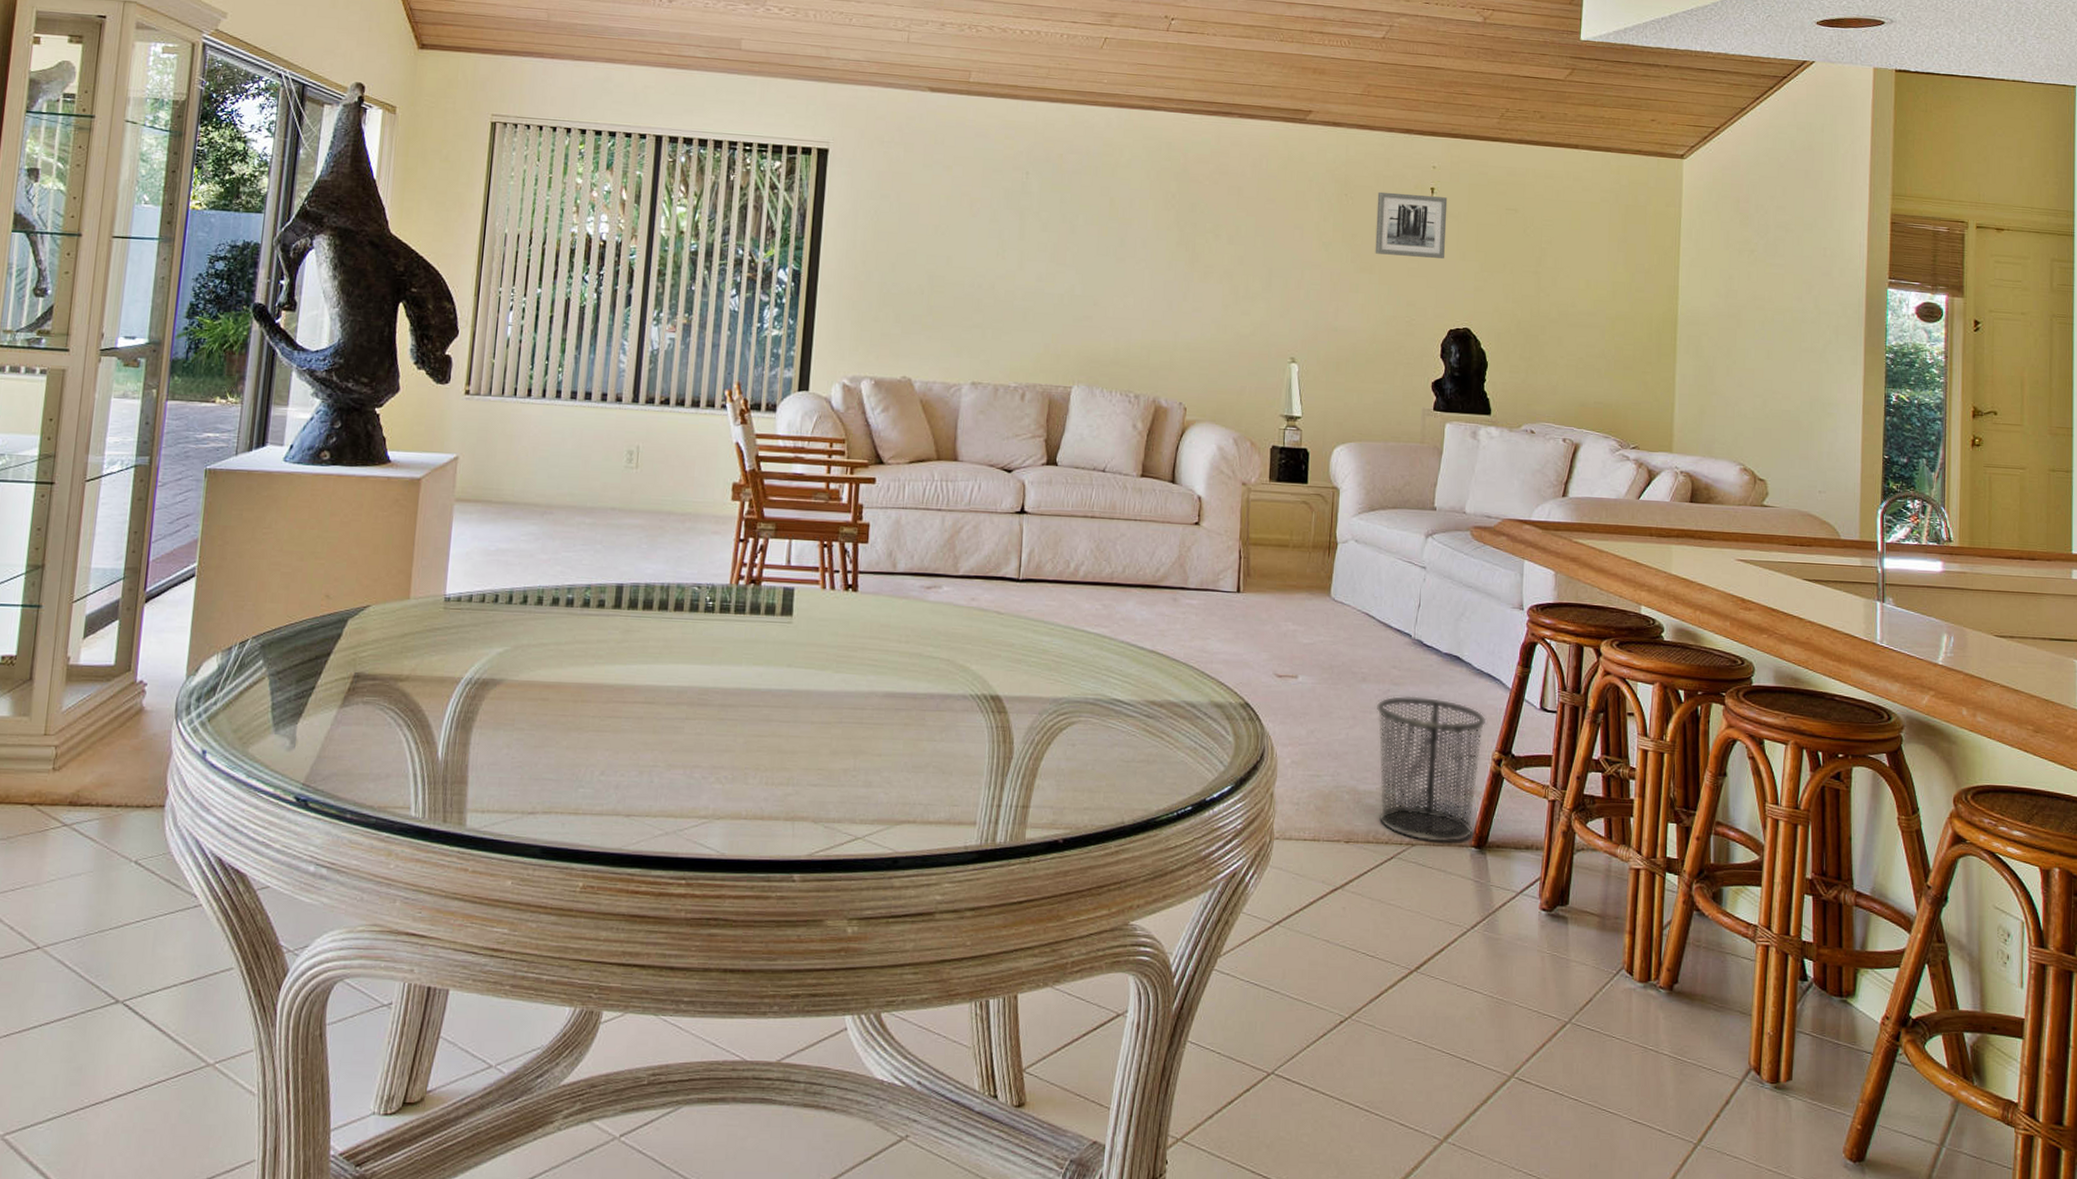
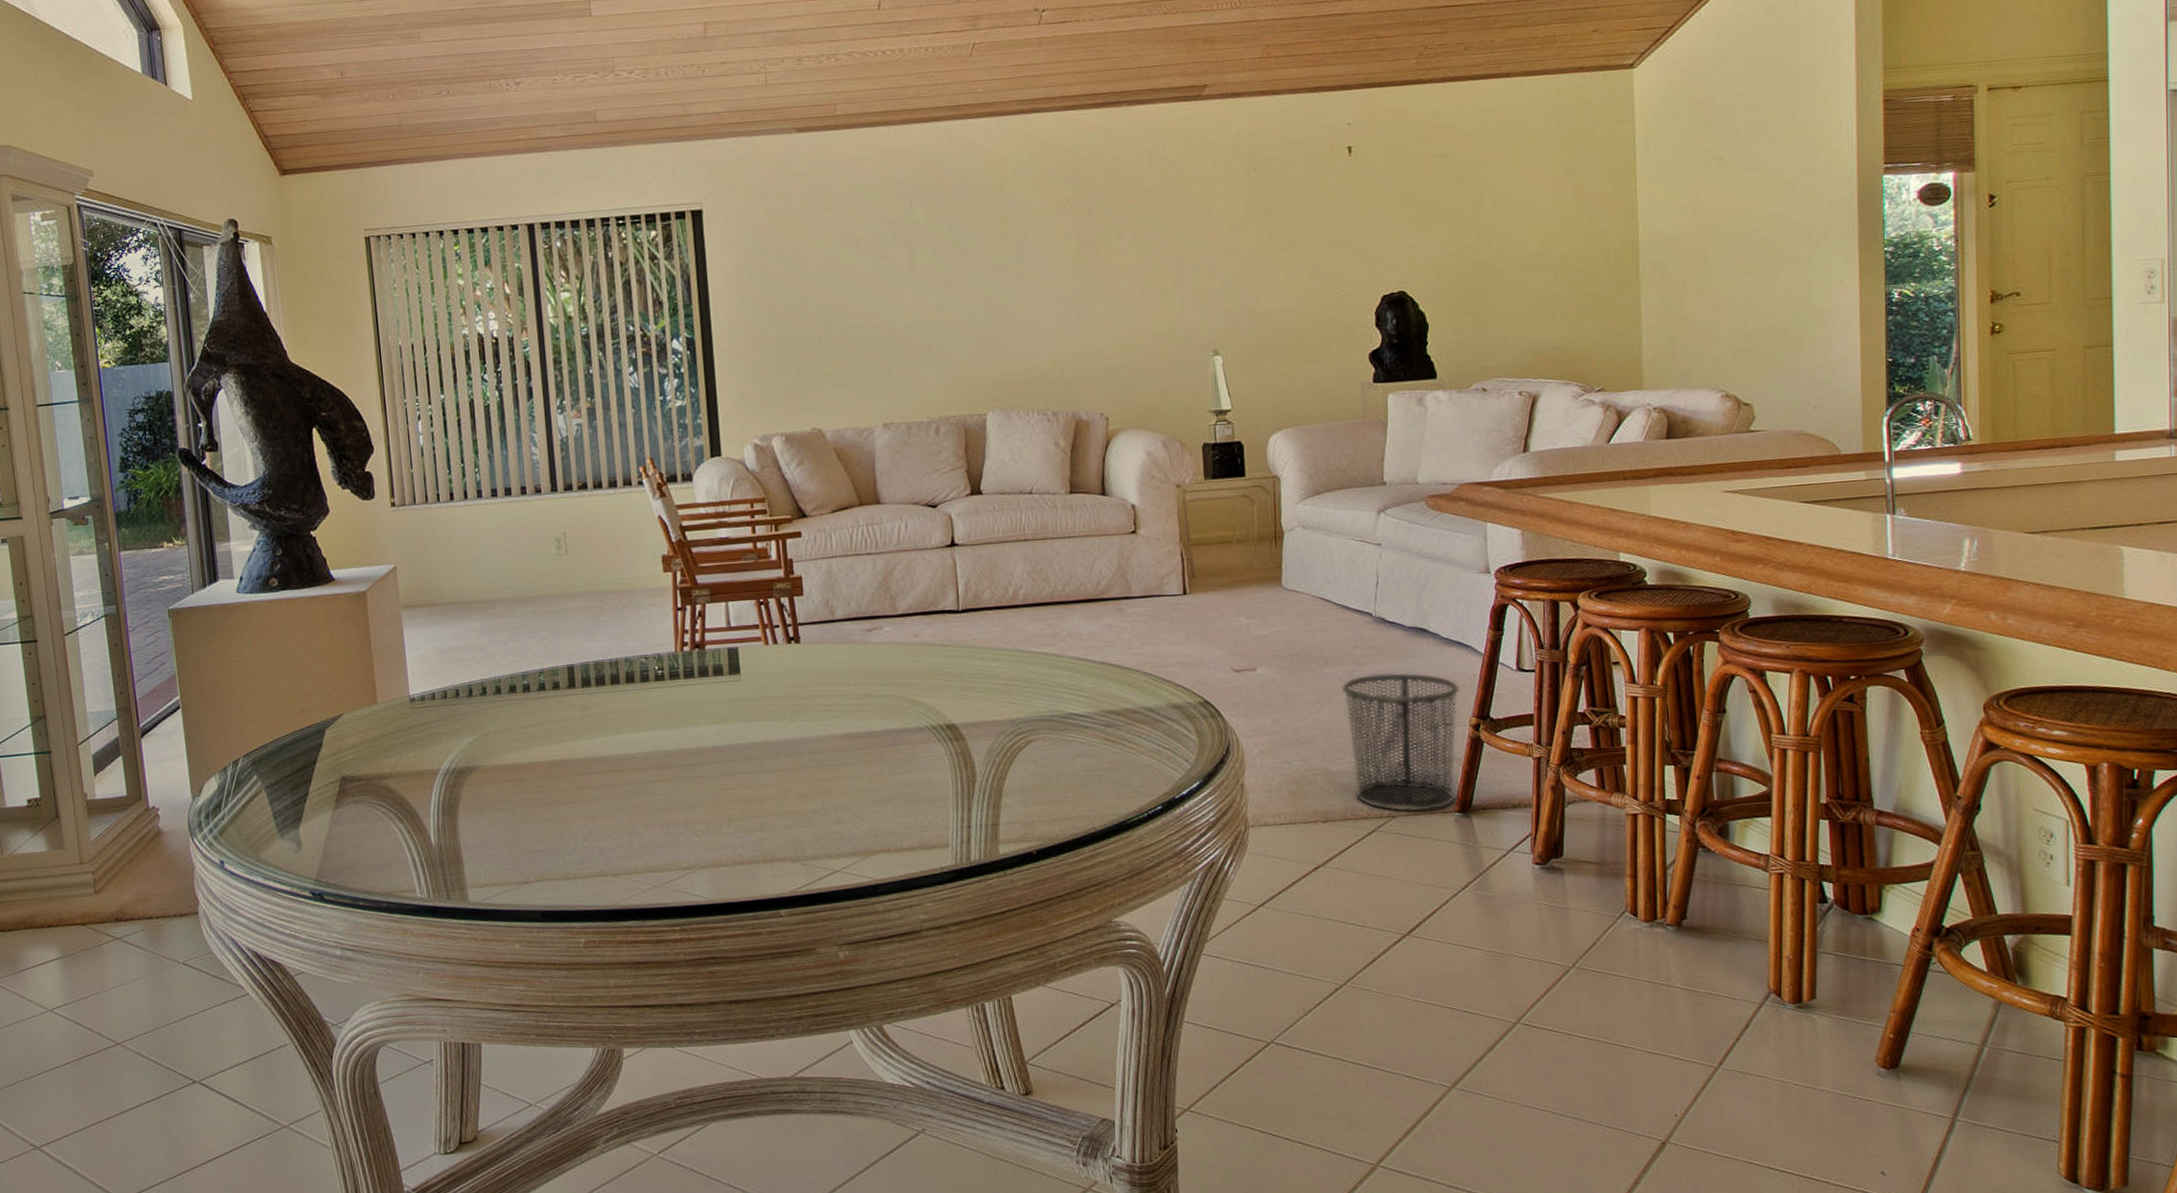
wall art: present [1375,191,1448,258] -> none [1289,154,1370,228]

